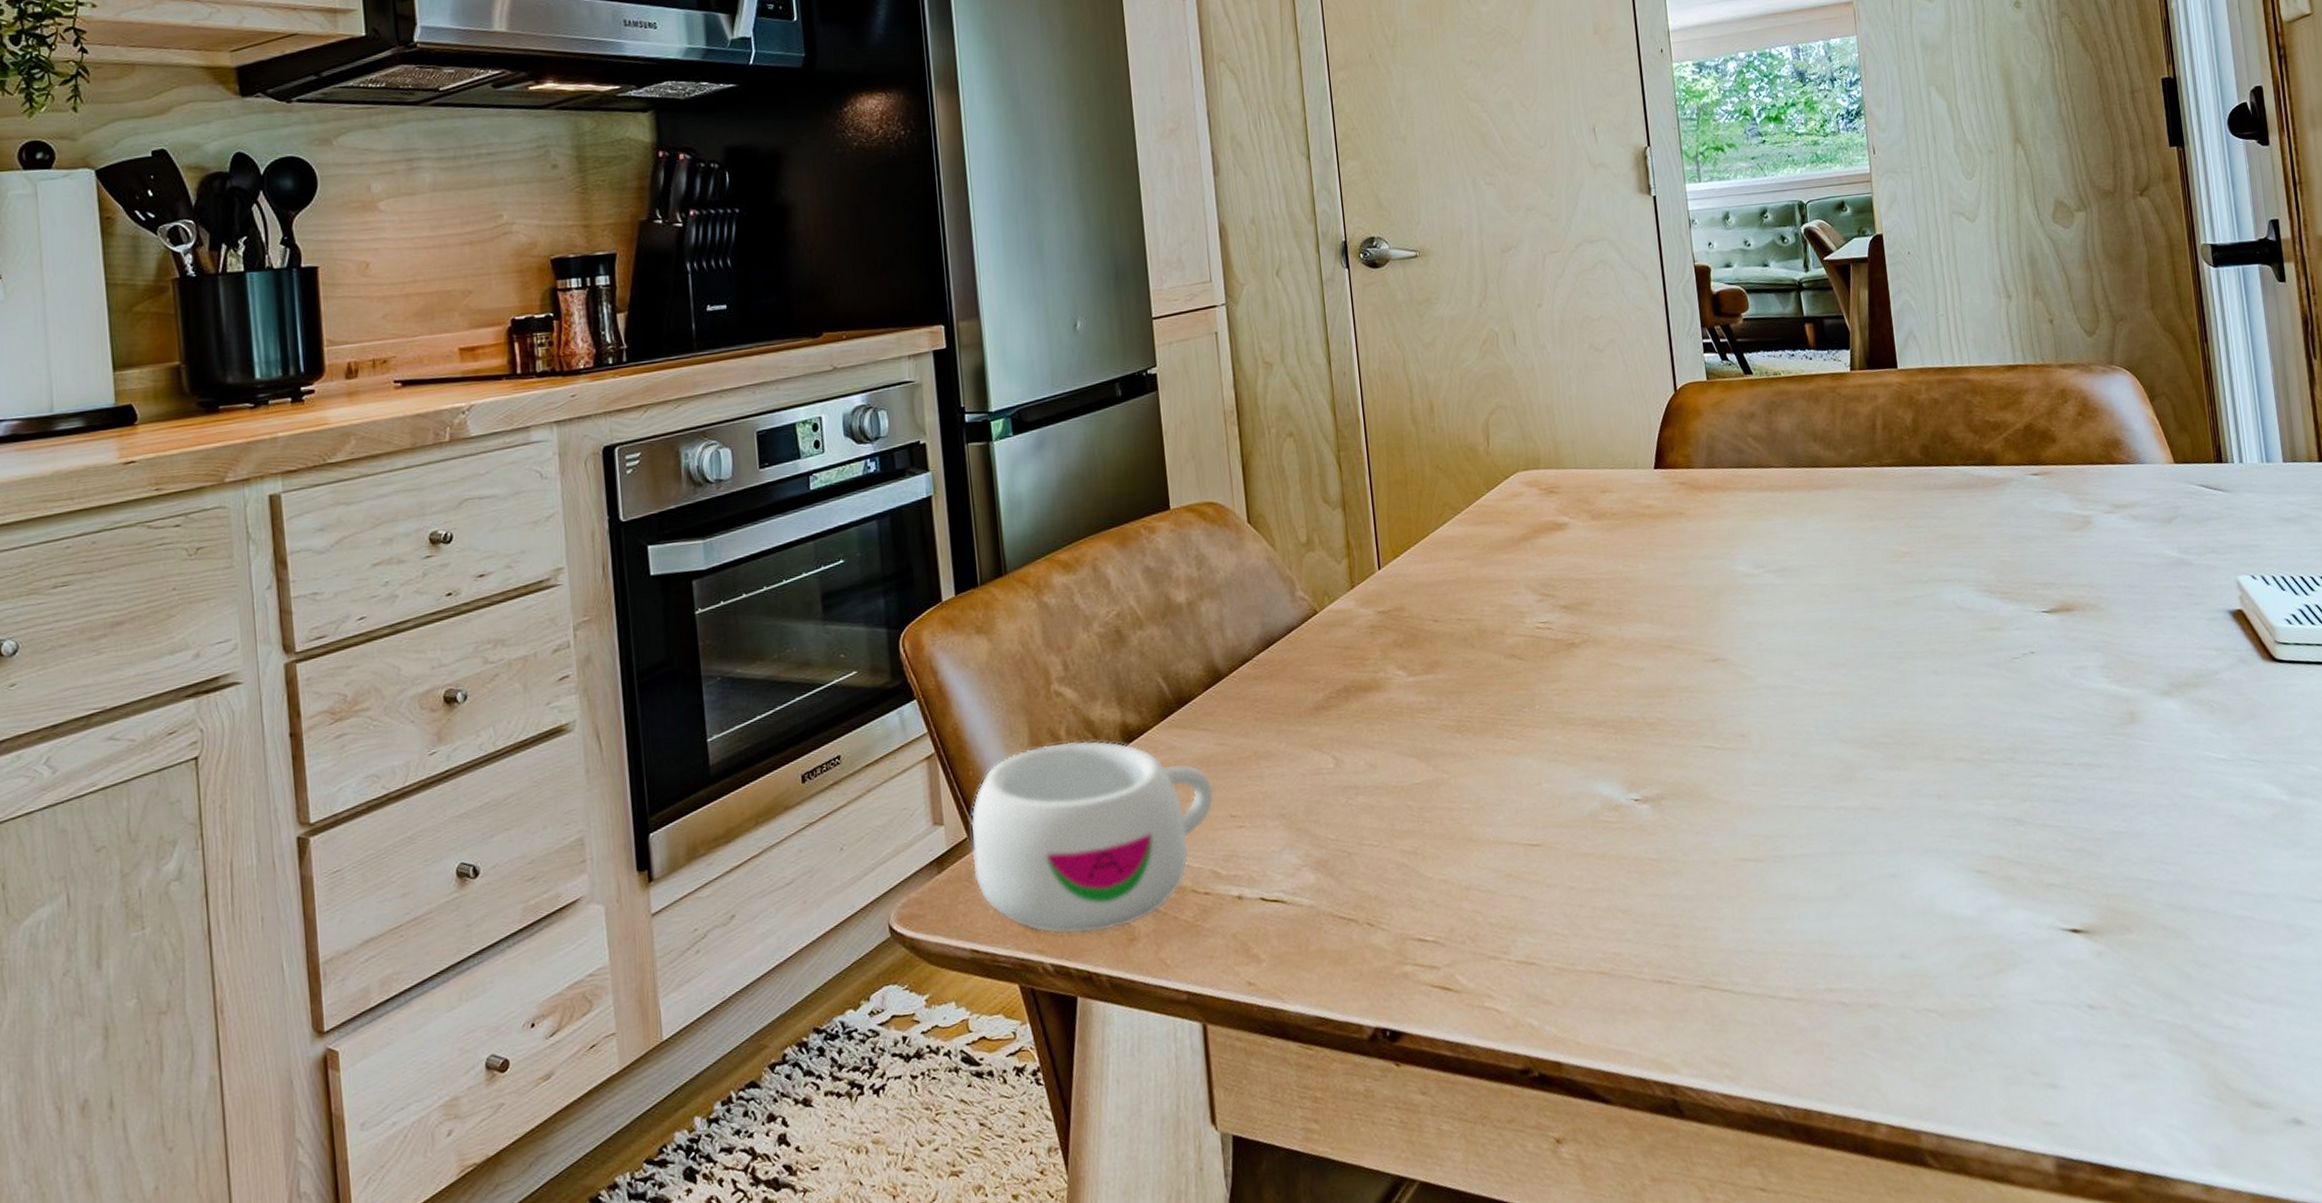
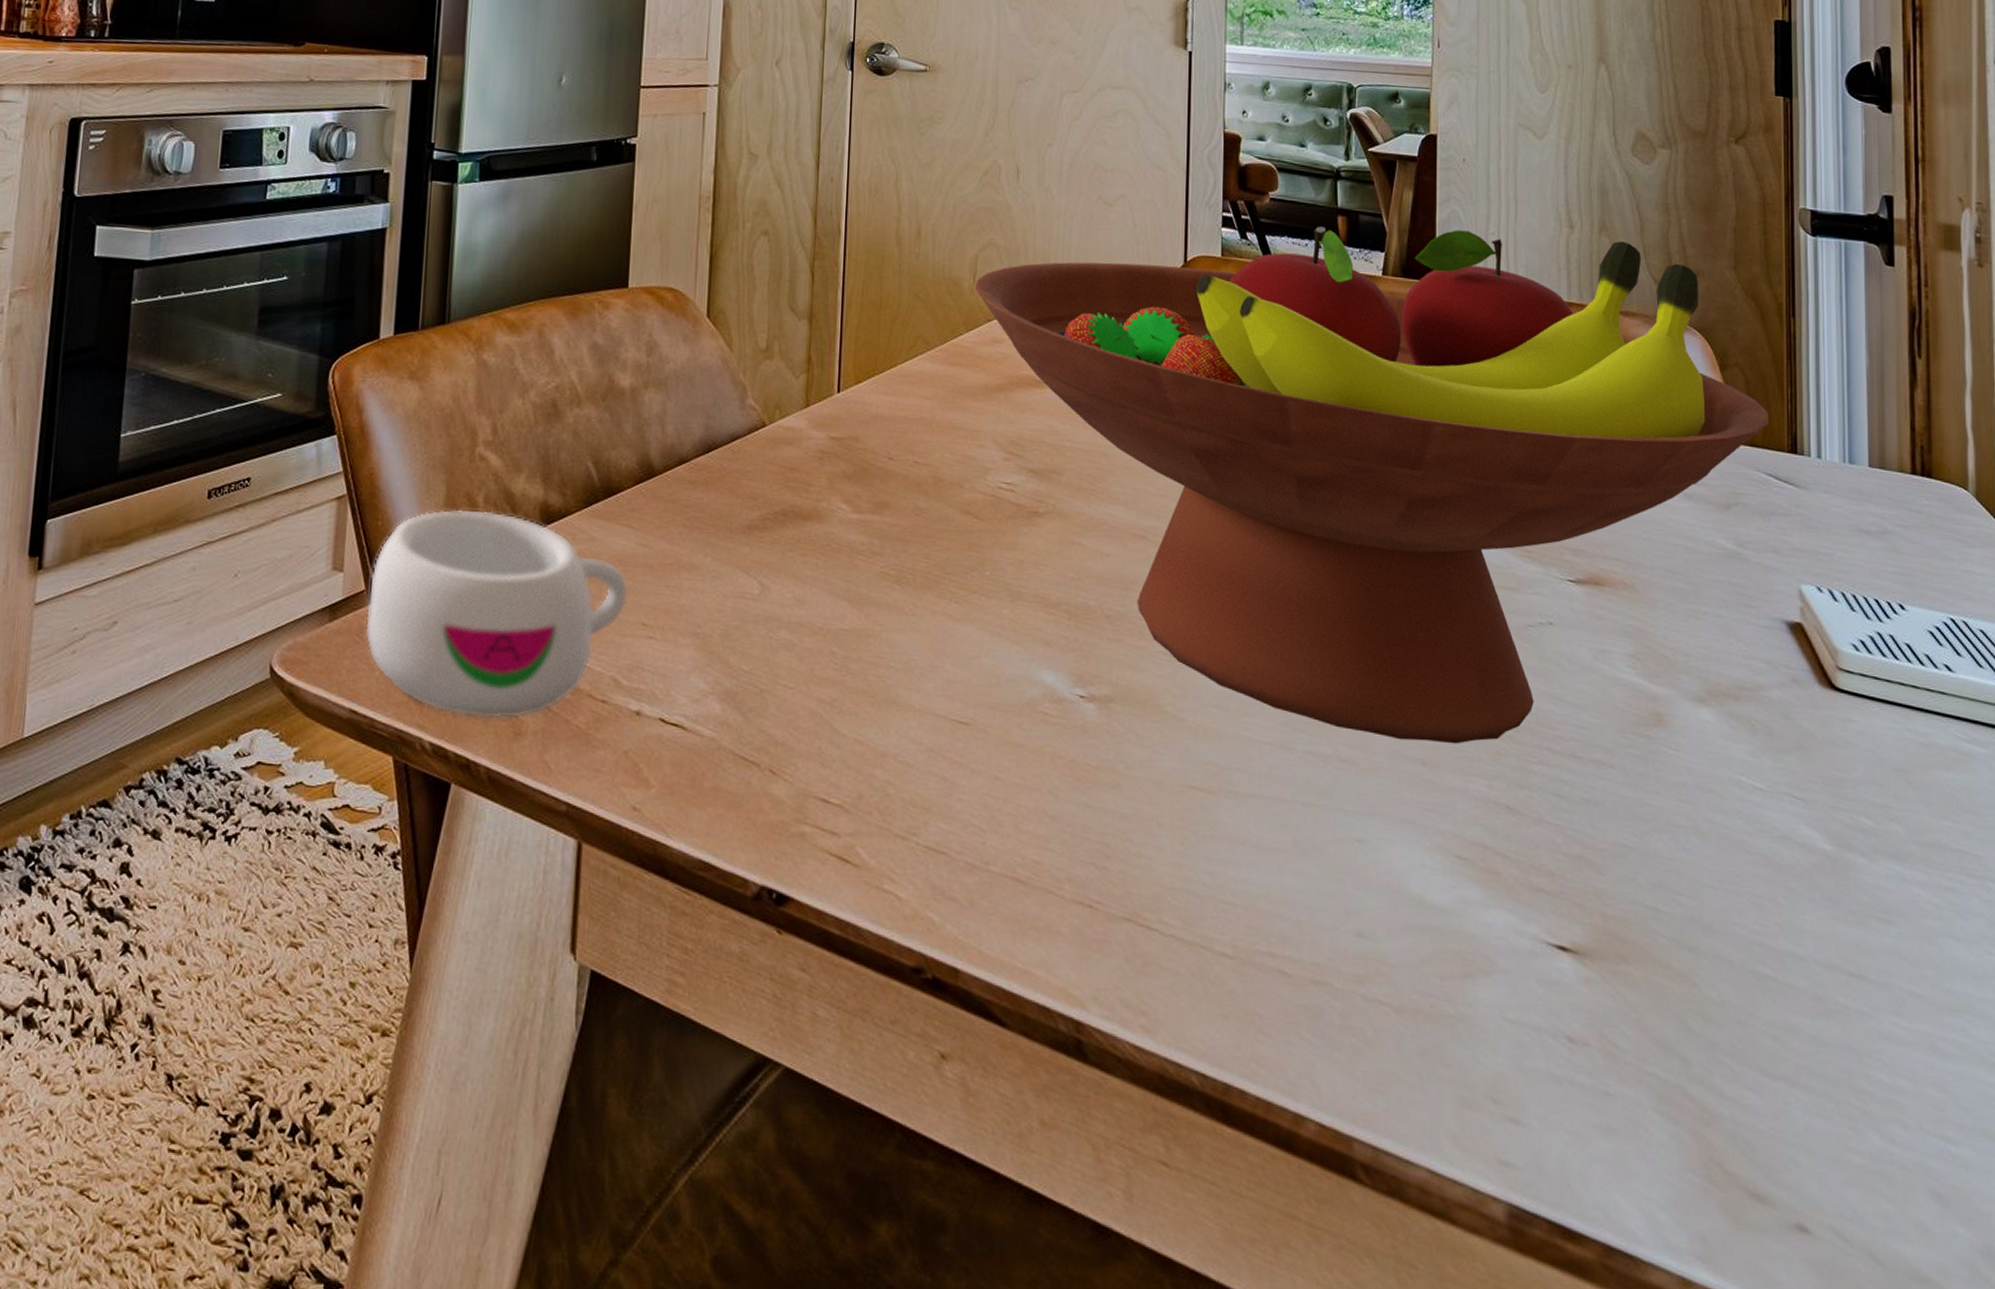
fruit bowl: none [1489,301,2196,781] -> present [974,226,1768,744]

